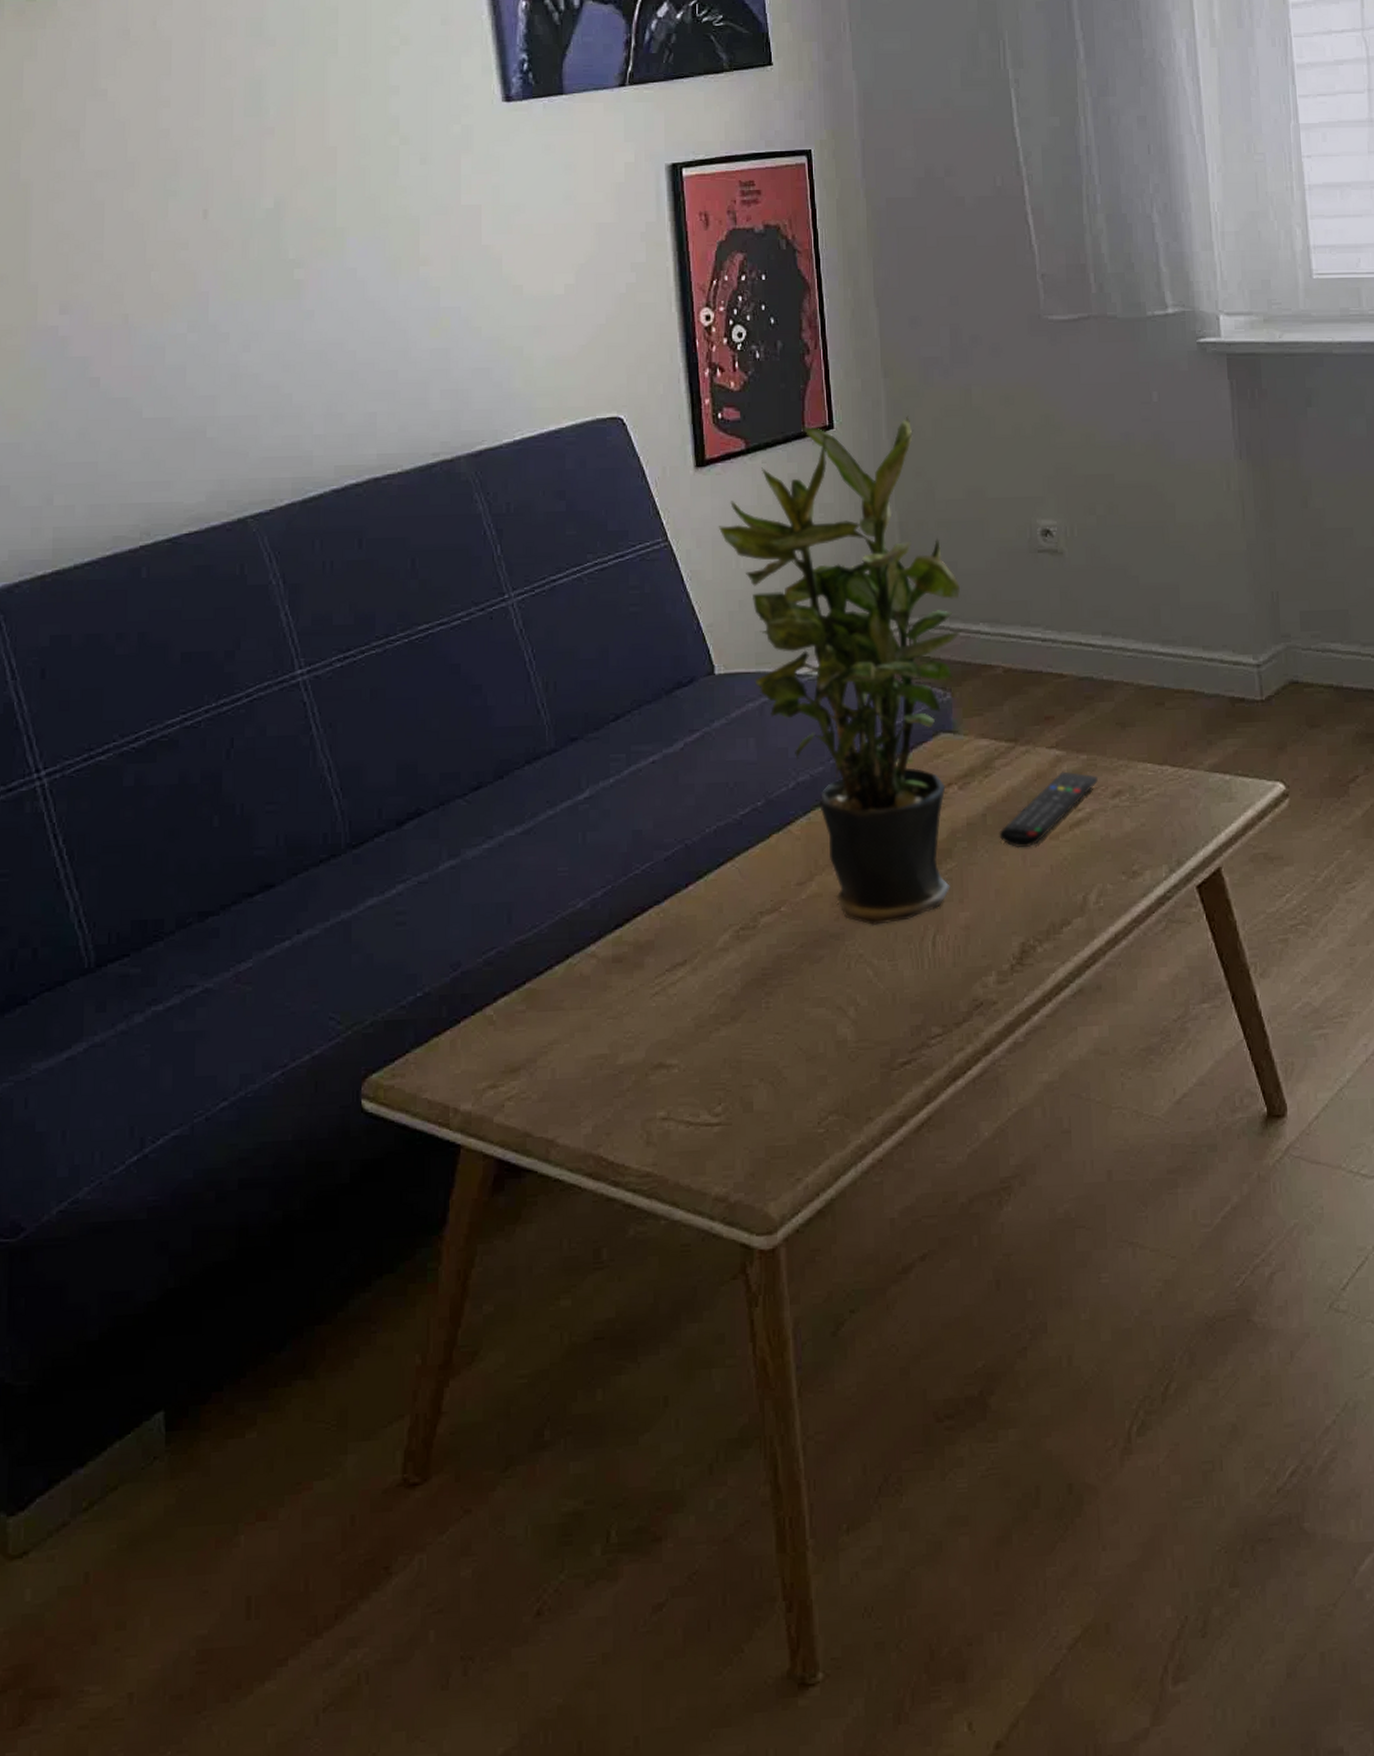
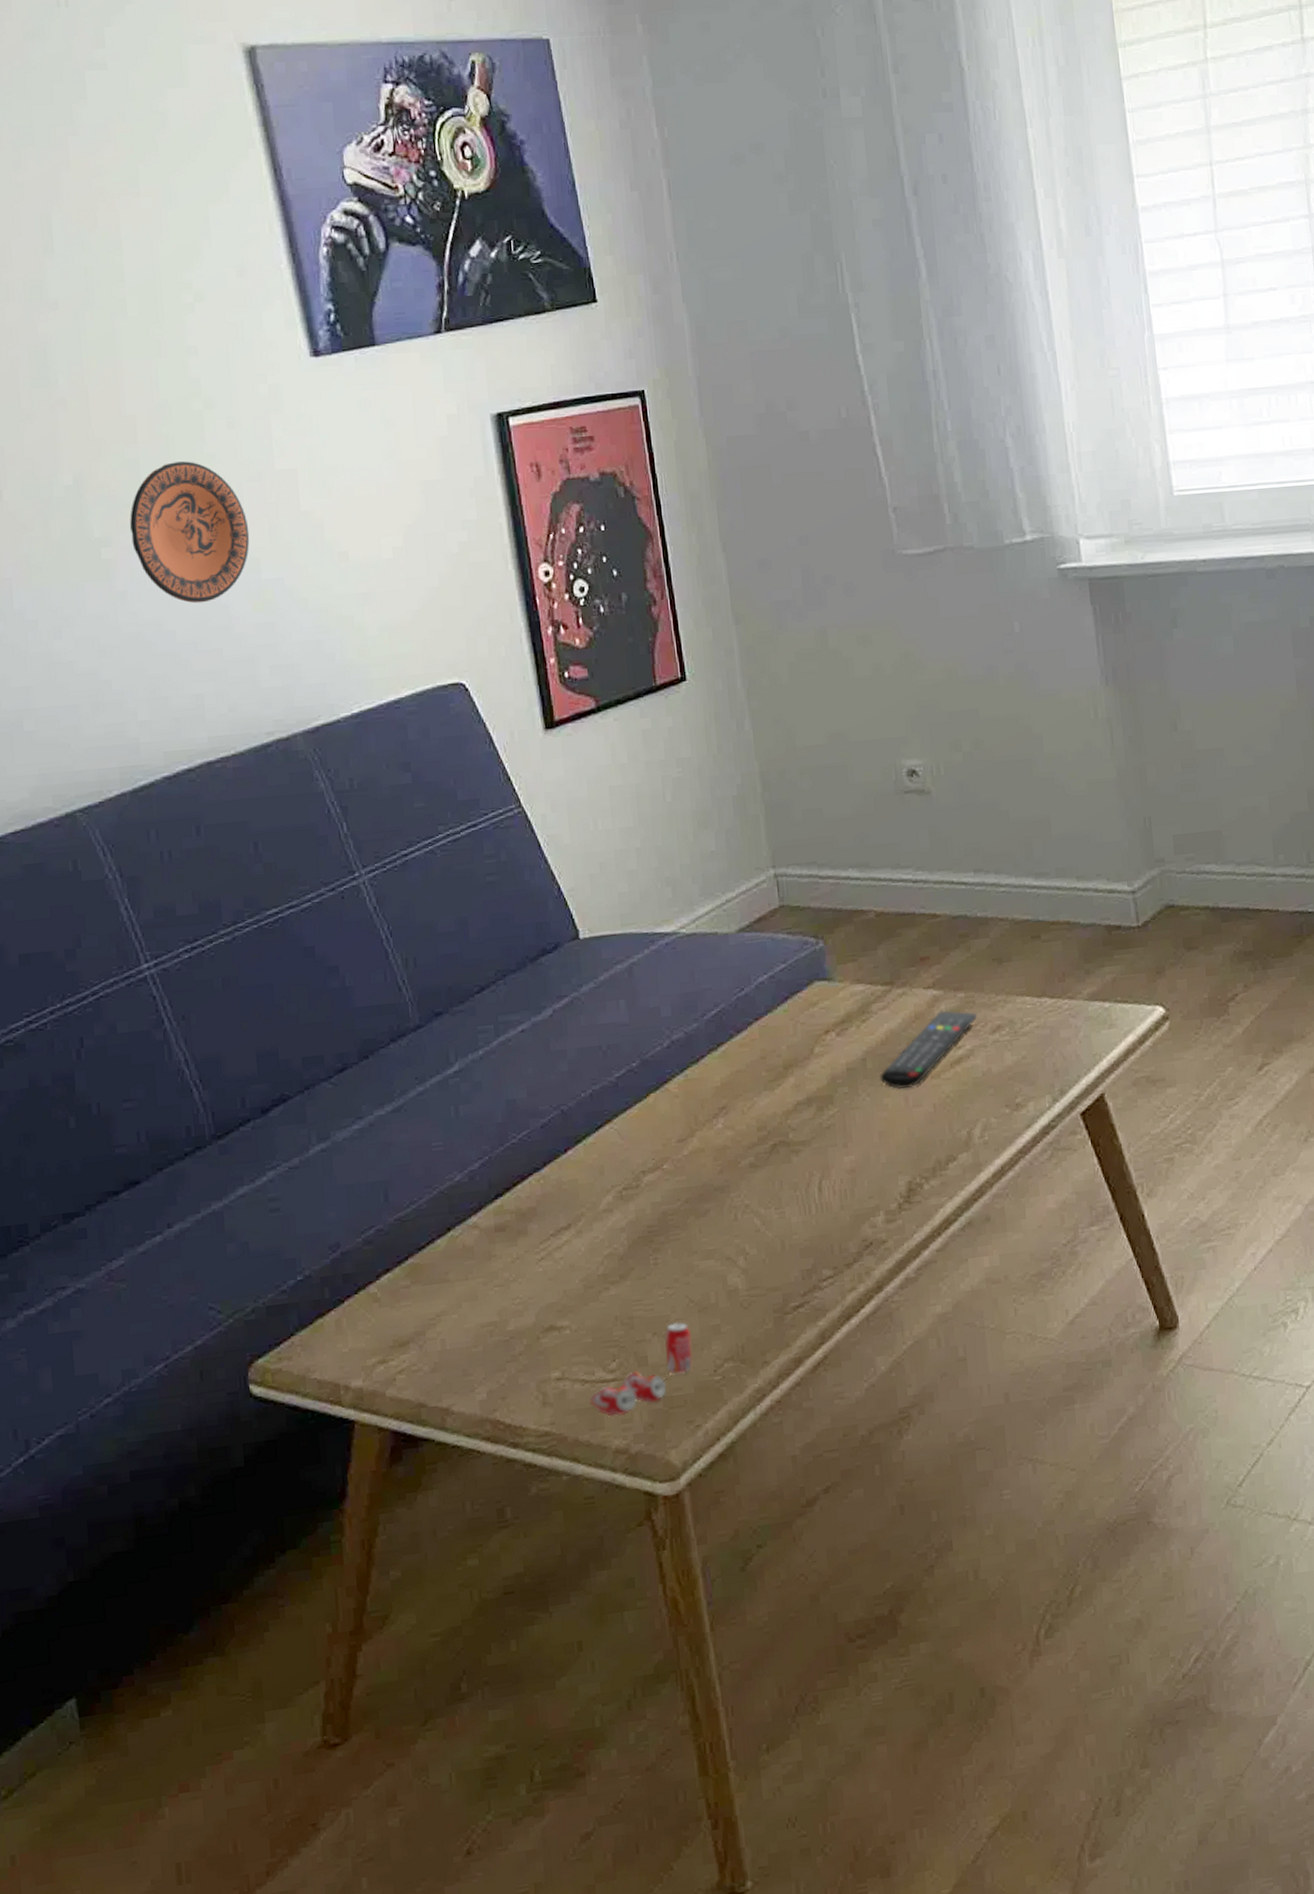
decorative plate: none [323,192,432,326] -> present [130,461,250,604]
beverage can: none [692,1069,798,1163] -> present [589,1321,692,1417]
potted plant: present [718,416,961,926] -> none [572,662,834,1177]

